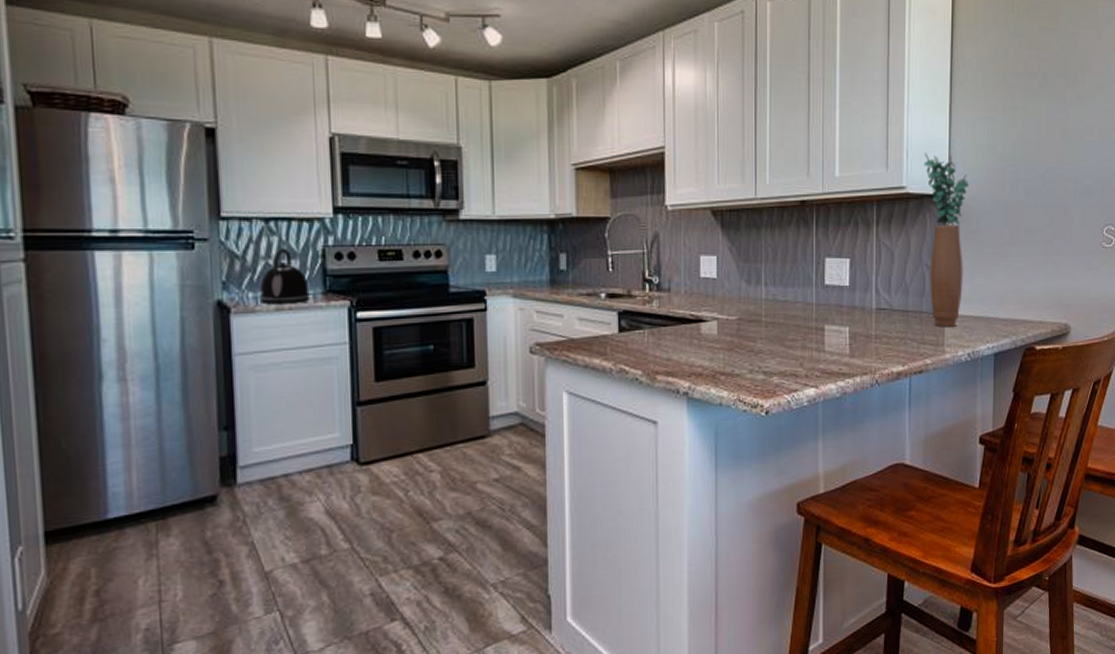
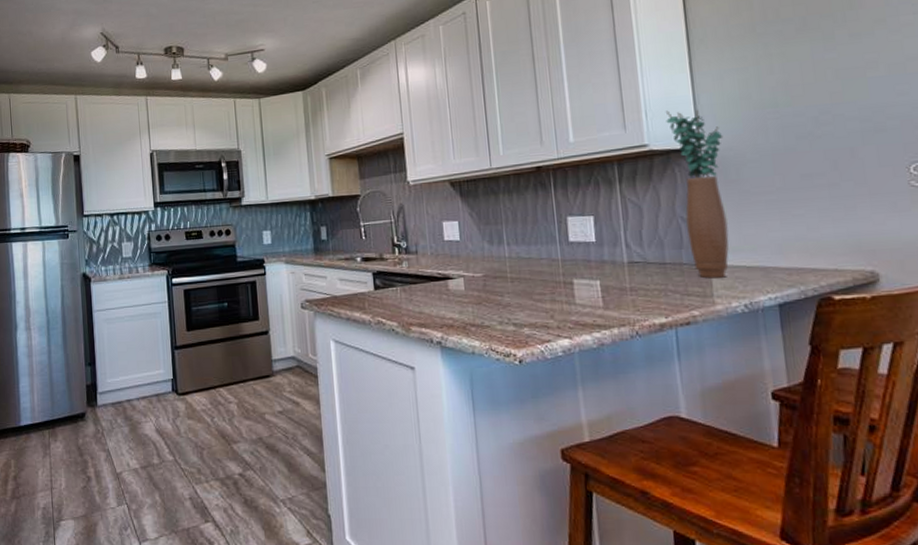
kettle: present [259,248,310,305] -> none [109,234,141,275]

